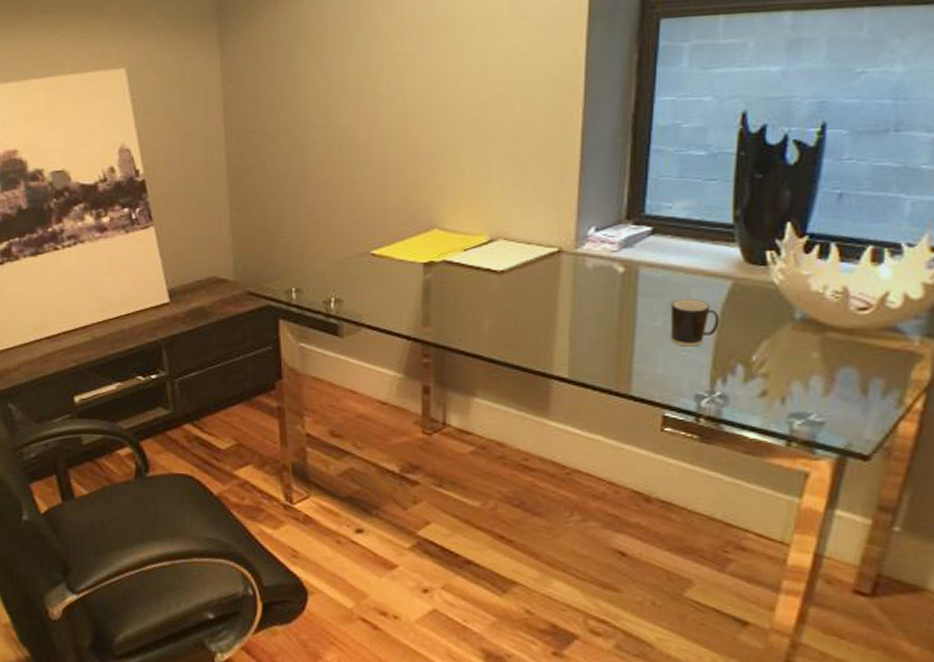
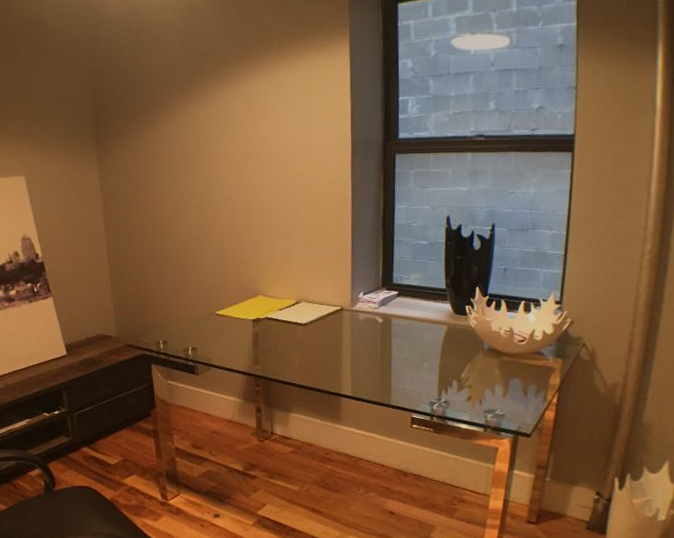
mug: present [670,299,720,347] -> none [412,338,441,370]

